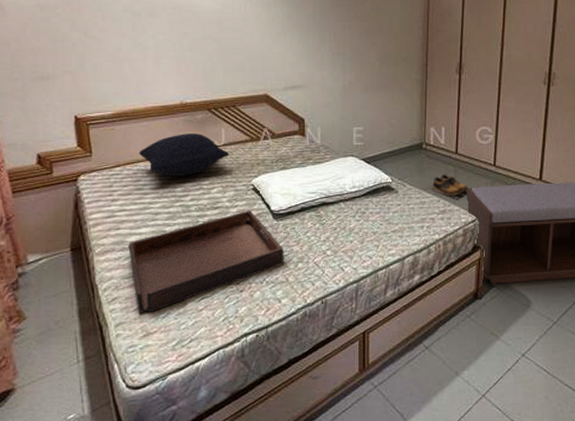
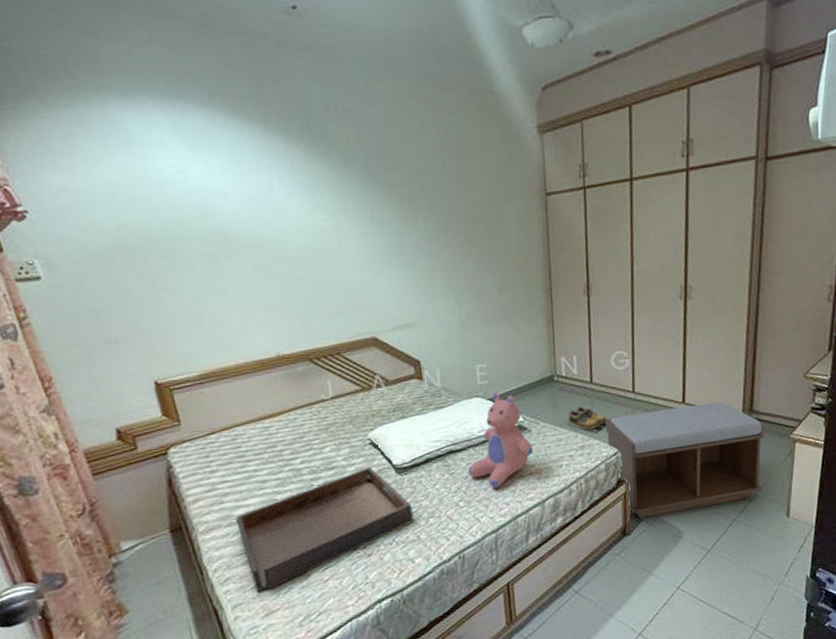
pillow: present [139,133,229,177] -> none [235,388,339,439]
teddy bear: none [337,153,399,241] -> present [467,391,534,488]

